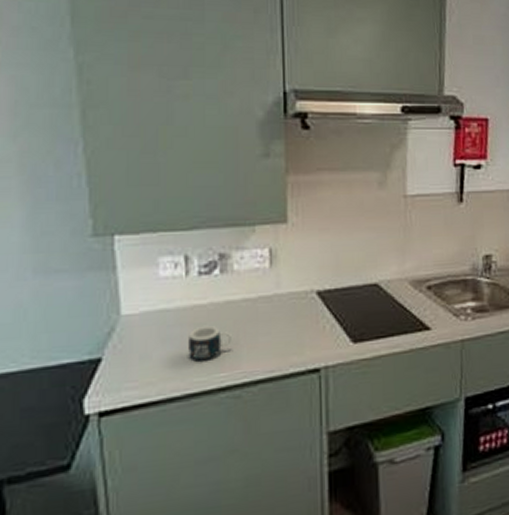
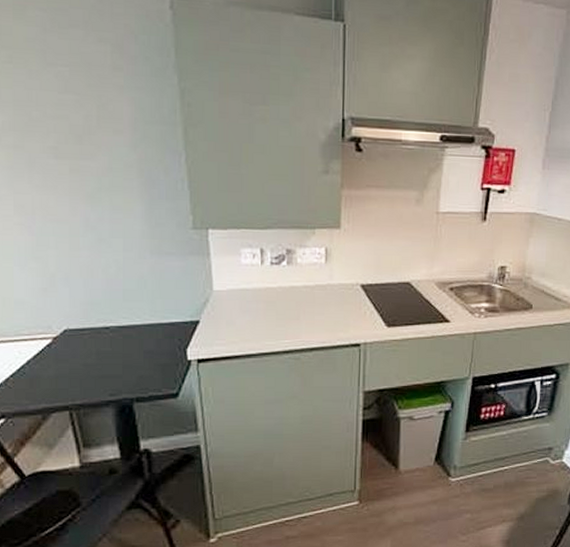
mug: present [189,326,232,361] -> none [262,304,294,330]

